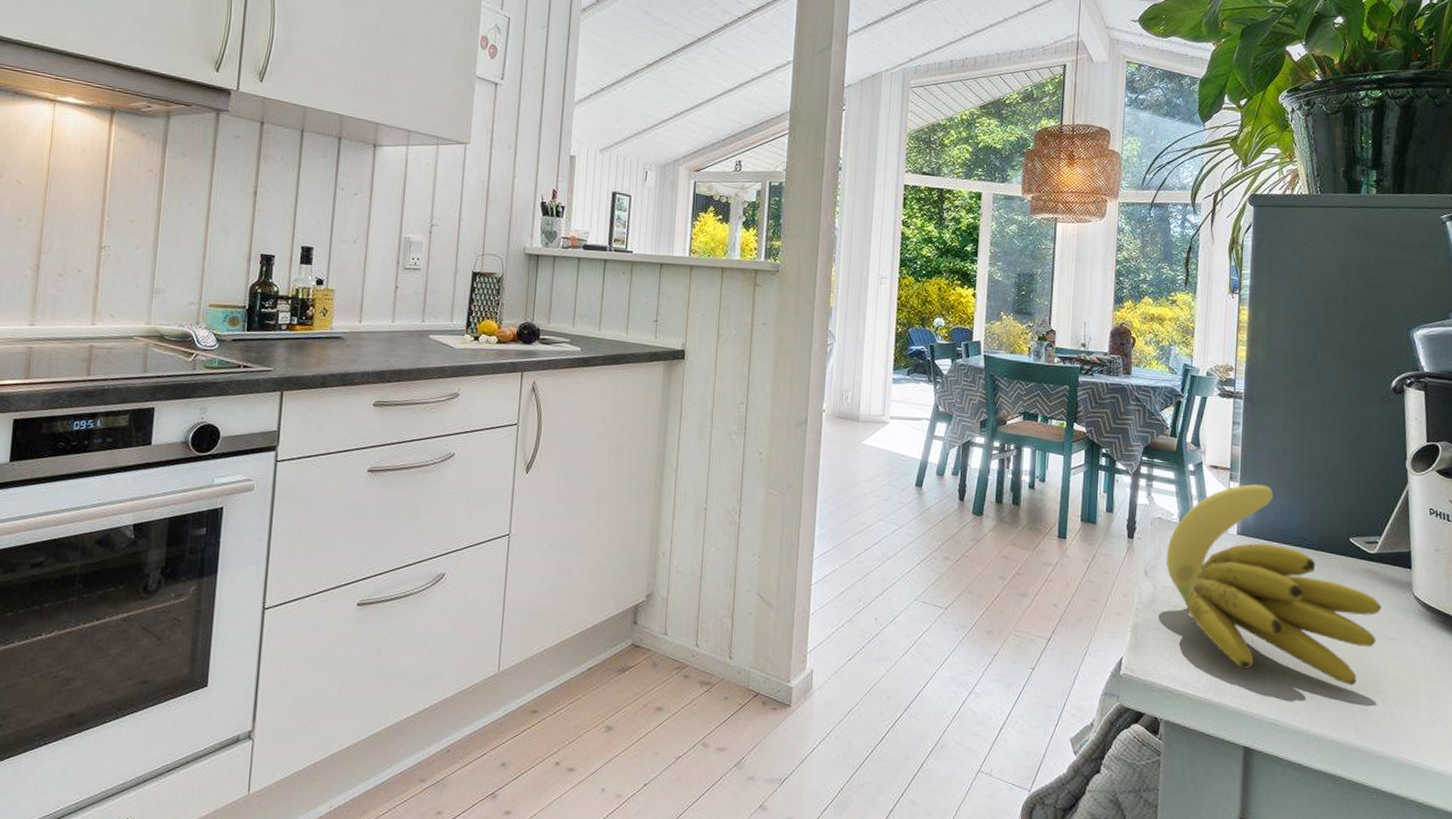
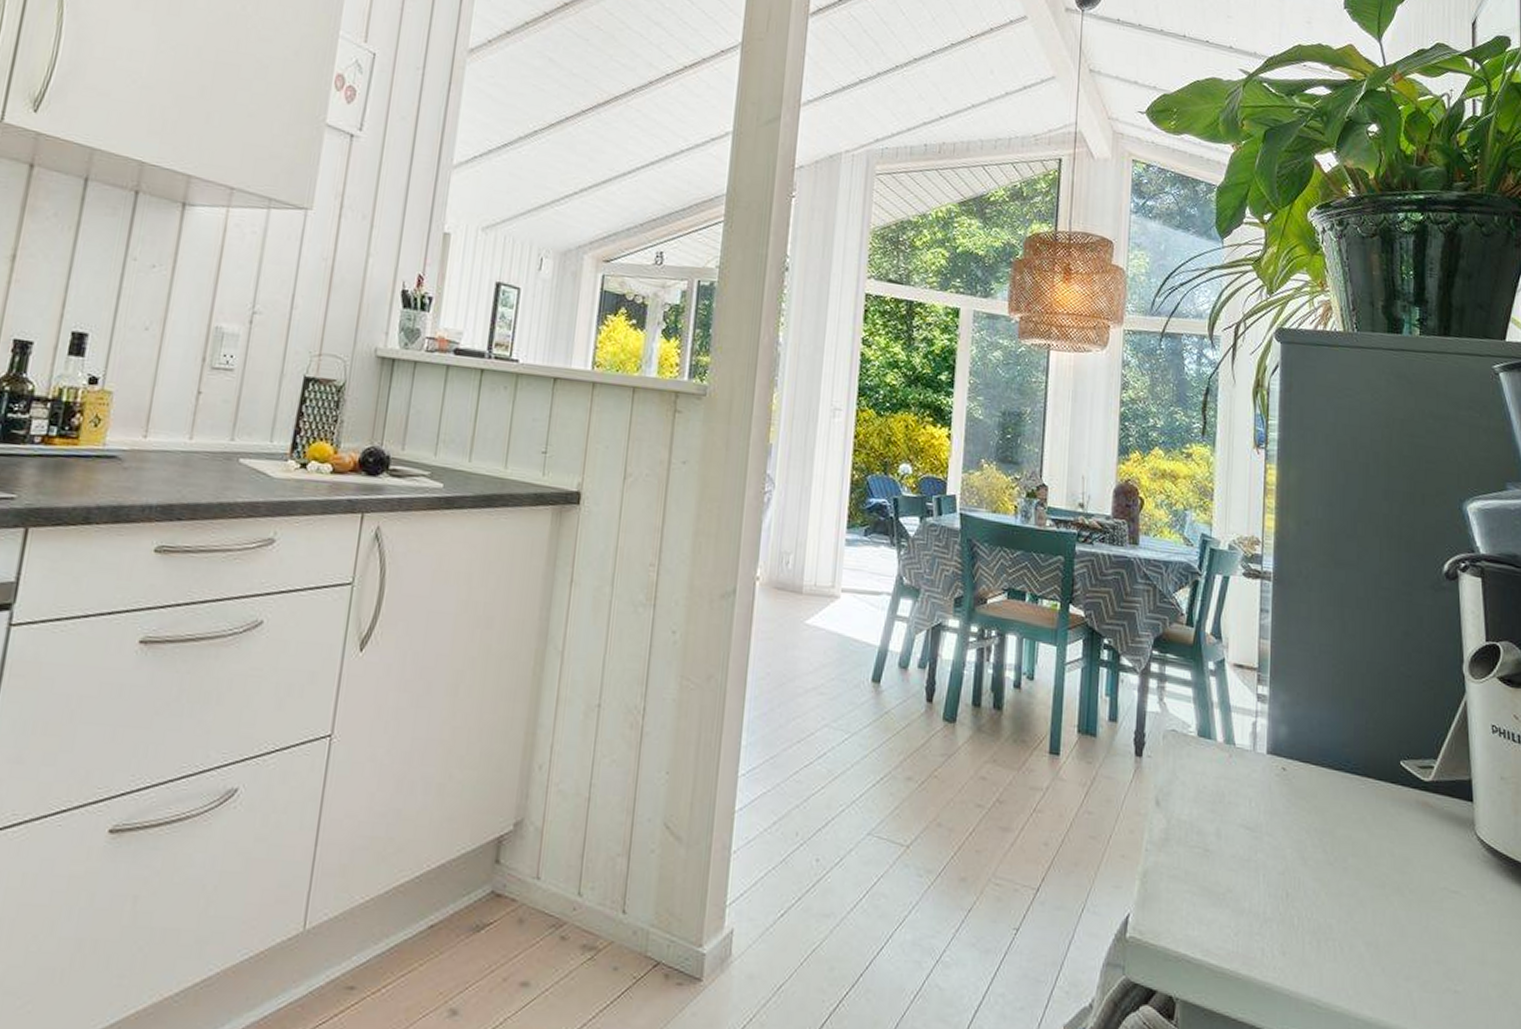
banana: present [1166,484,1381,685] -> none [1182,689,1439,953]

